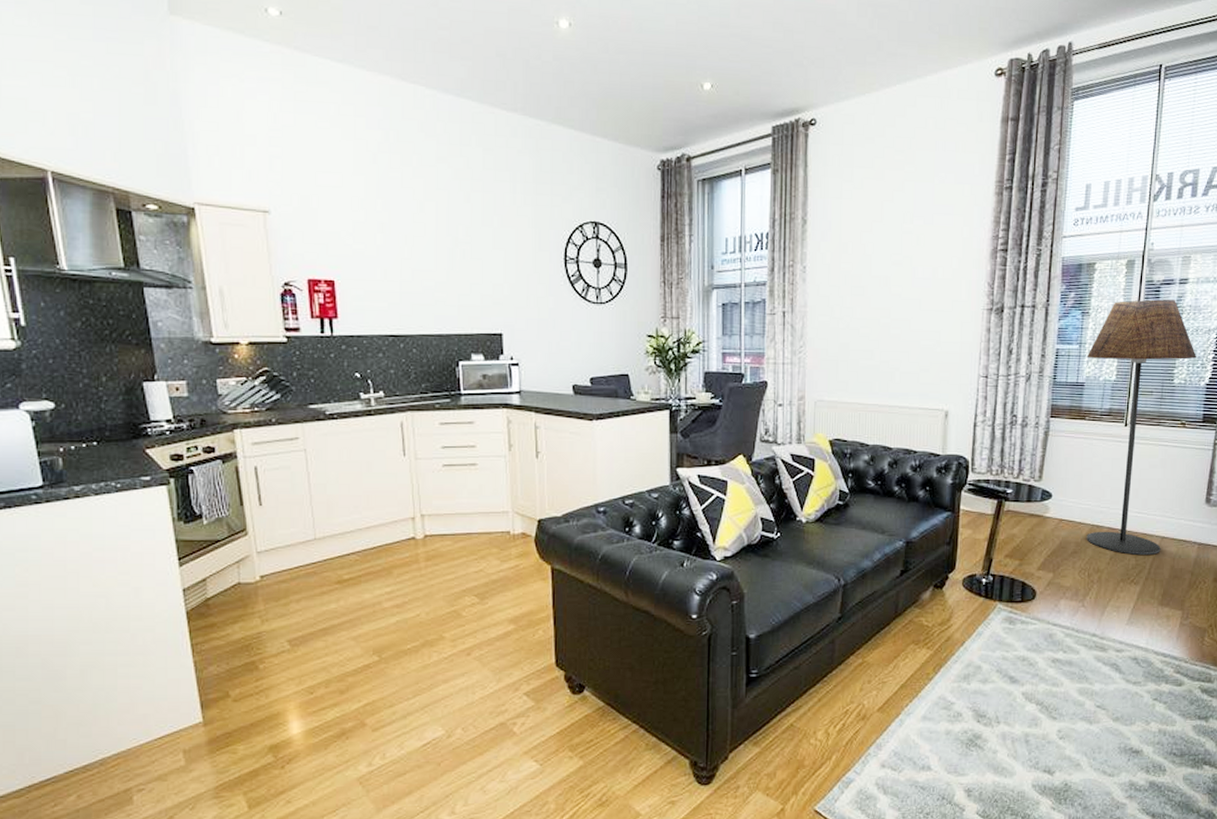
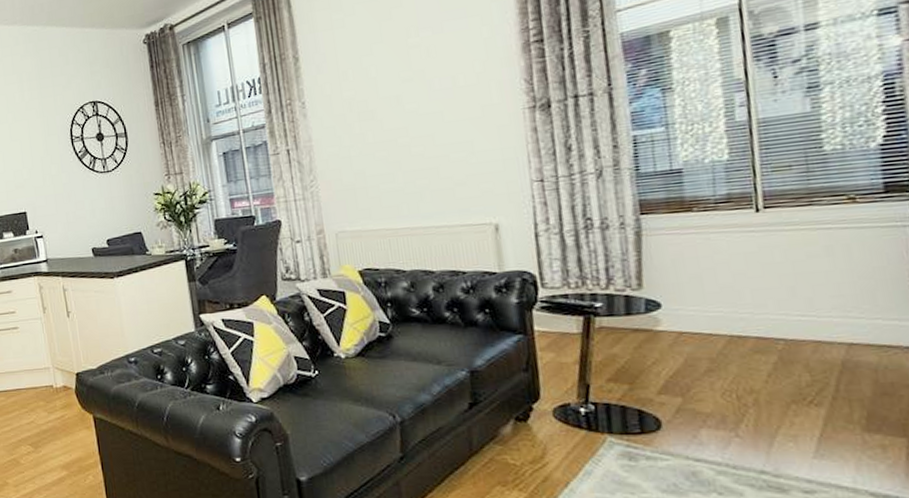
floor lamp: present [1086,299,1196,556] -> none [678,51,855,370]

